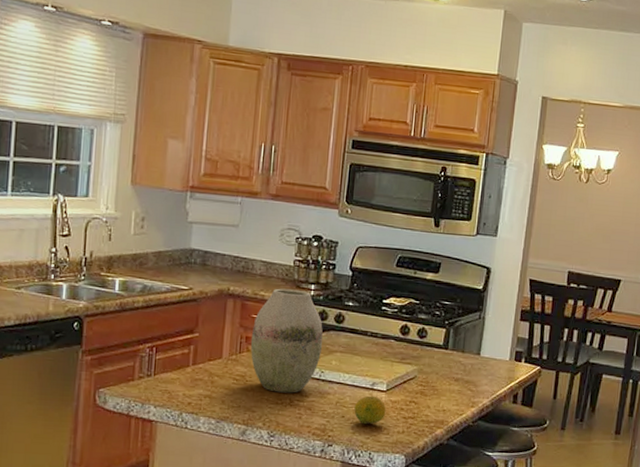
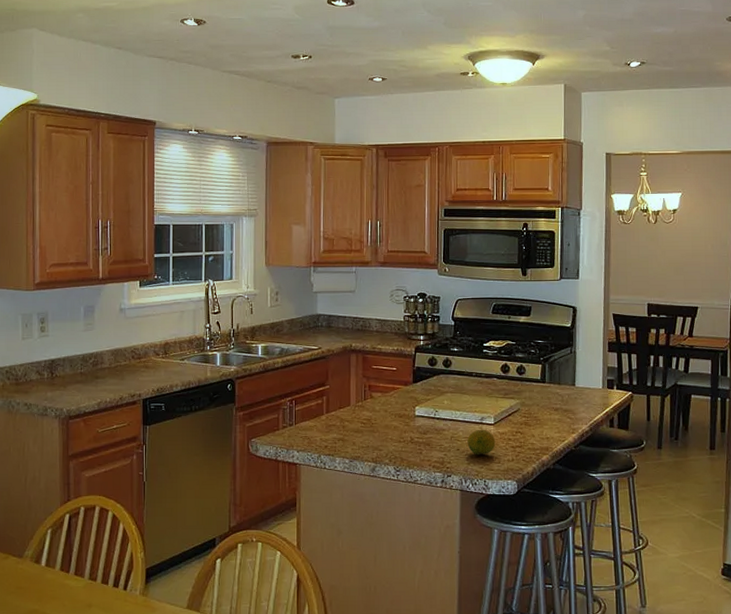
vase: present [250,288,323,393] -> none [373,341,435,432]

